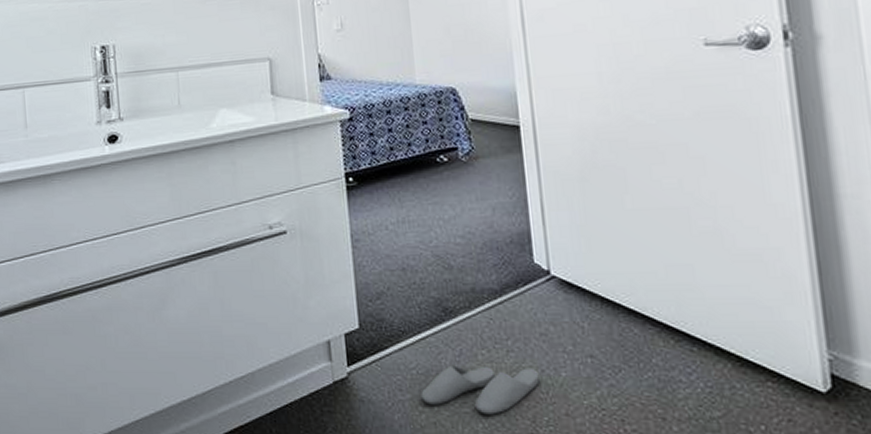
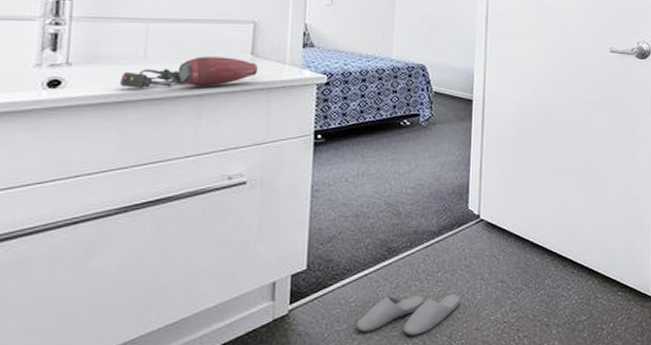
hair dryer: none [163,99,281,139] -> present [120,56,259,89]

